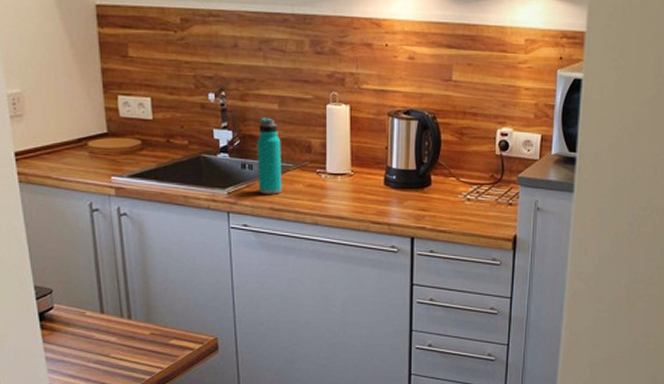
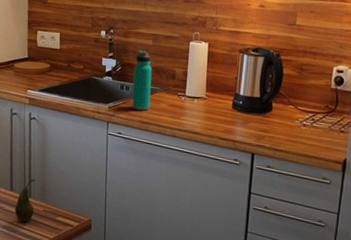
fruit: none [109,295,137,353] -> present [14,179,36,223]

